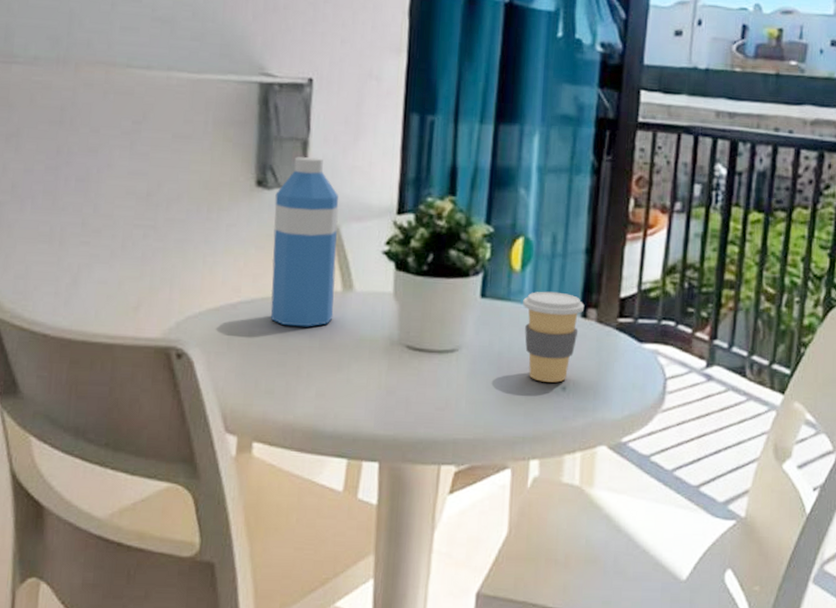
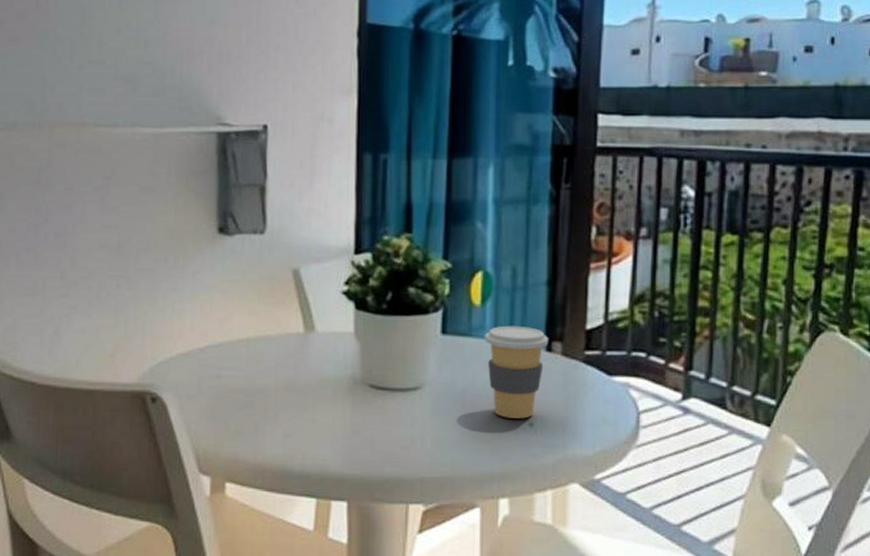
water bottle: present [270,156,339,327] -> none [236,201,298,369]

